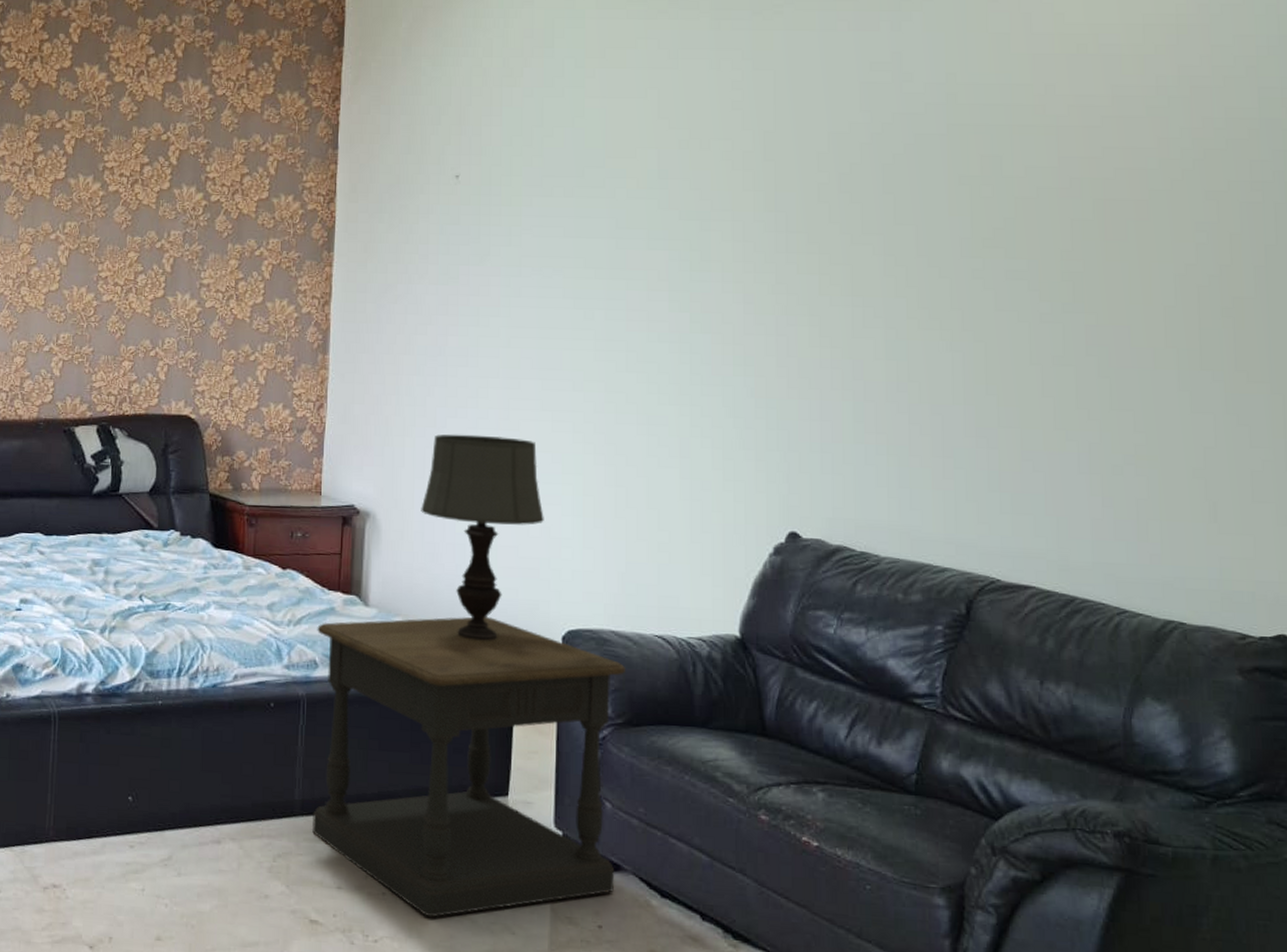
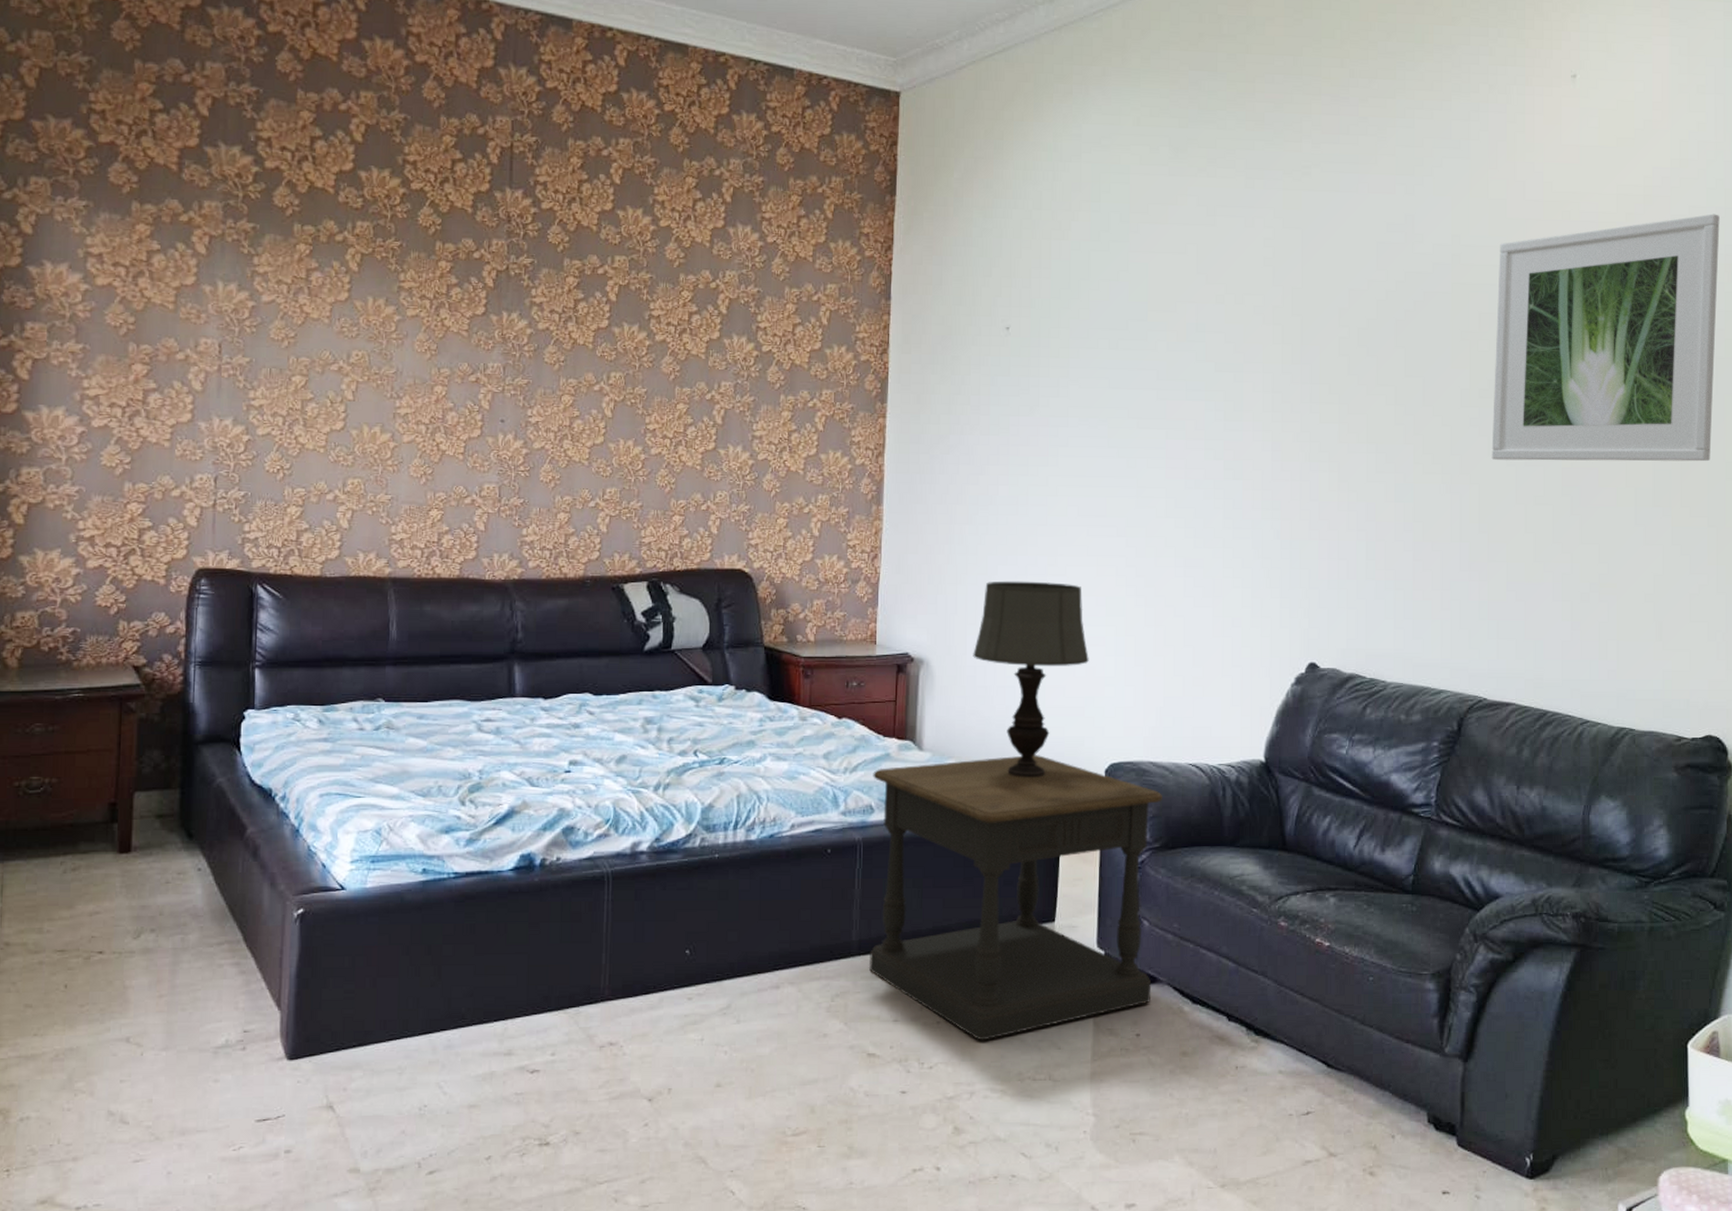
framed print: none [999,43,1274,320] -> present [1491,213,1720,462]

